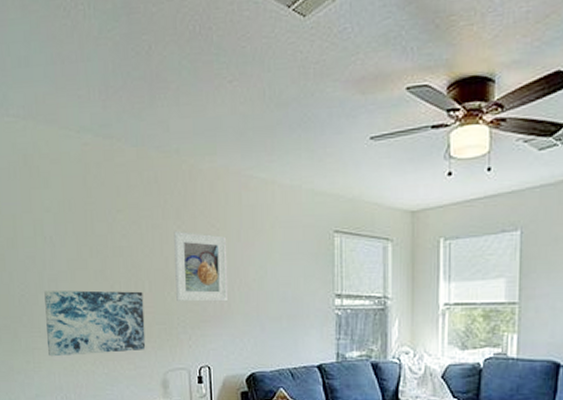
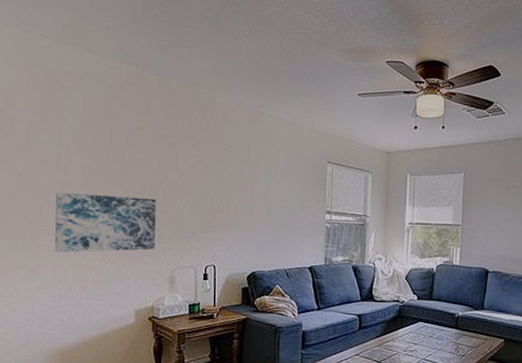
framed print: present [174,231,229,302] -> none [188,151,237,212]

